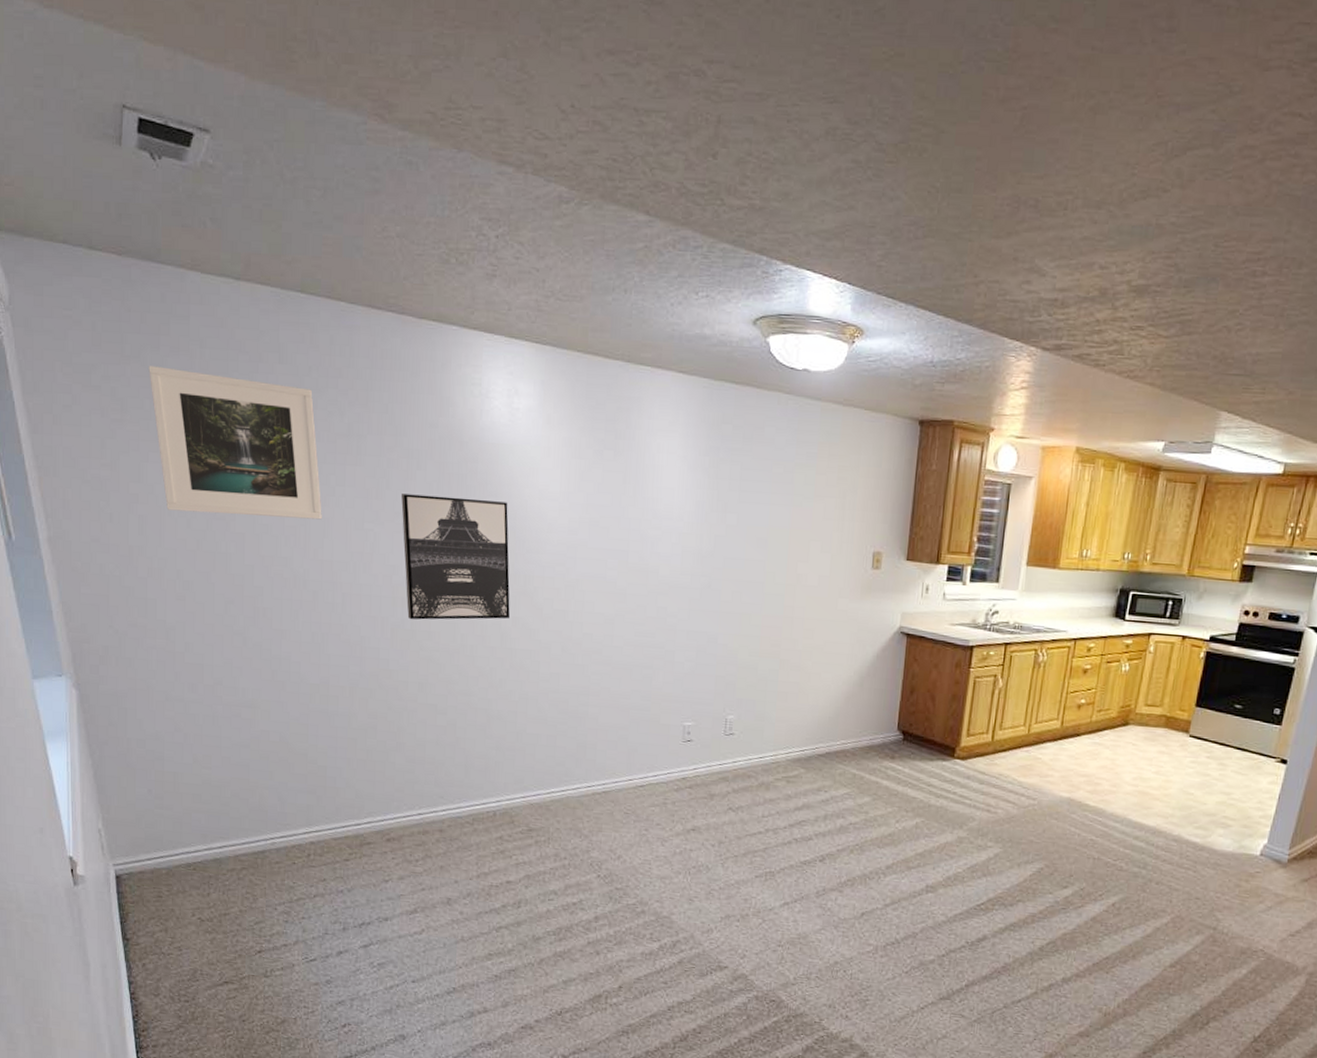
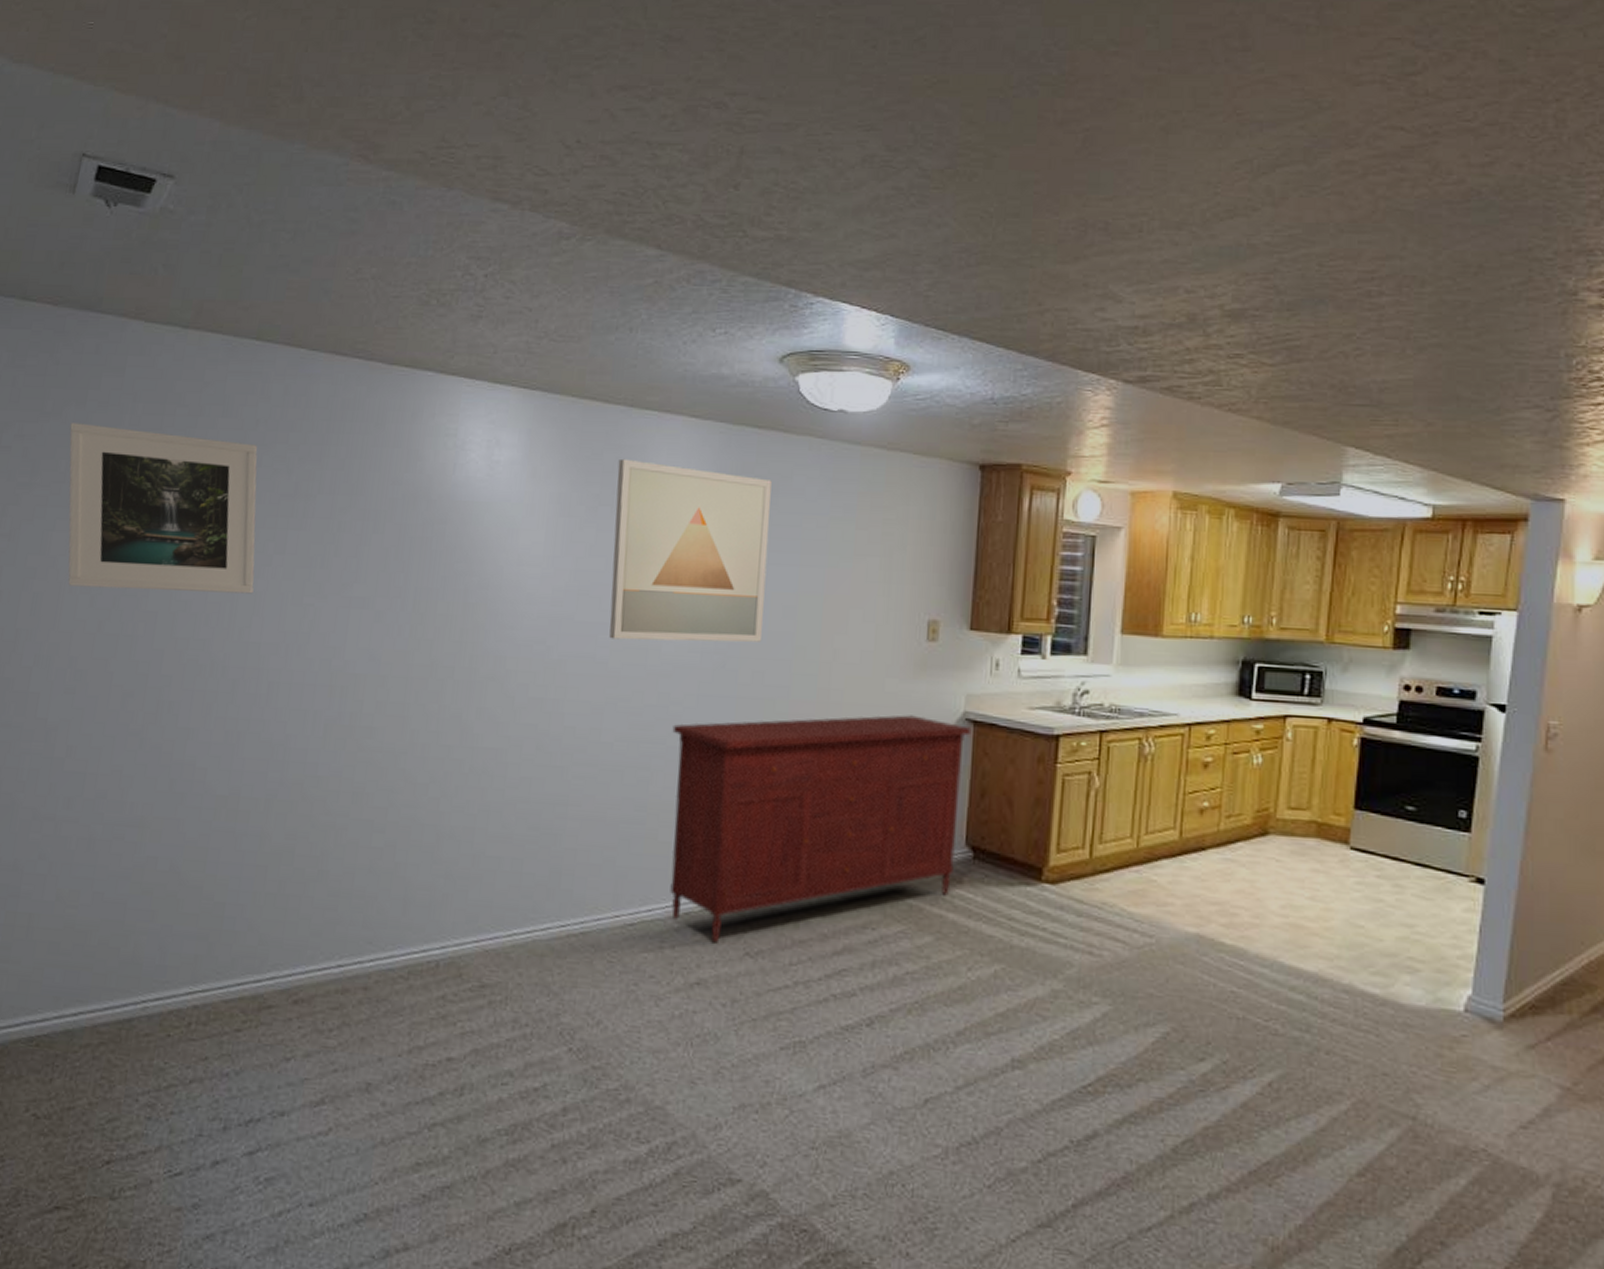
wall art: present [401,494,510,620] -> none [346,561,480,714]
wall art: none [616,408,747,568] -> present [609,458,772,643]
sideboard: none [669,628,905,801] -> present [670,715,972,944]

